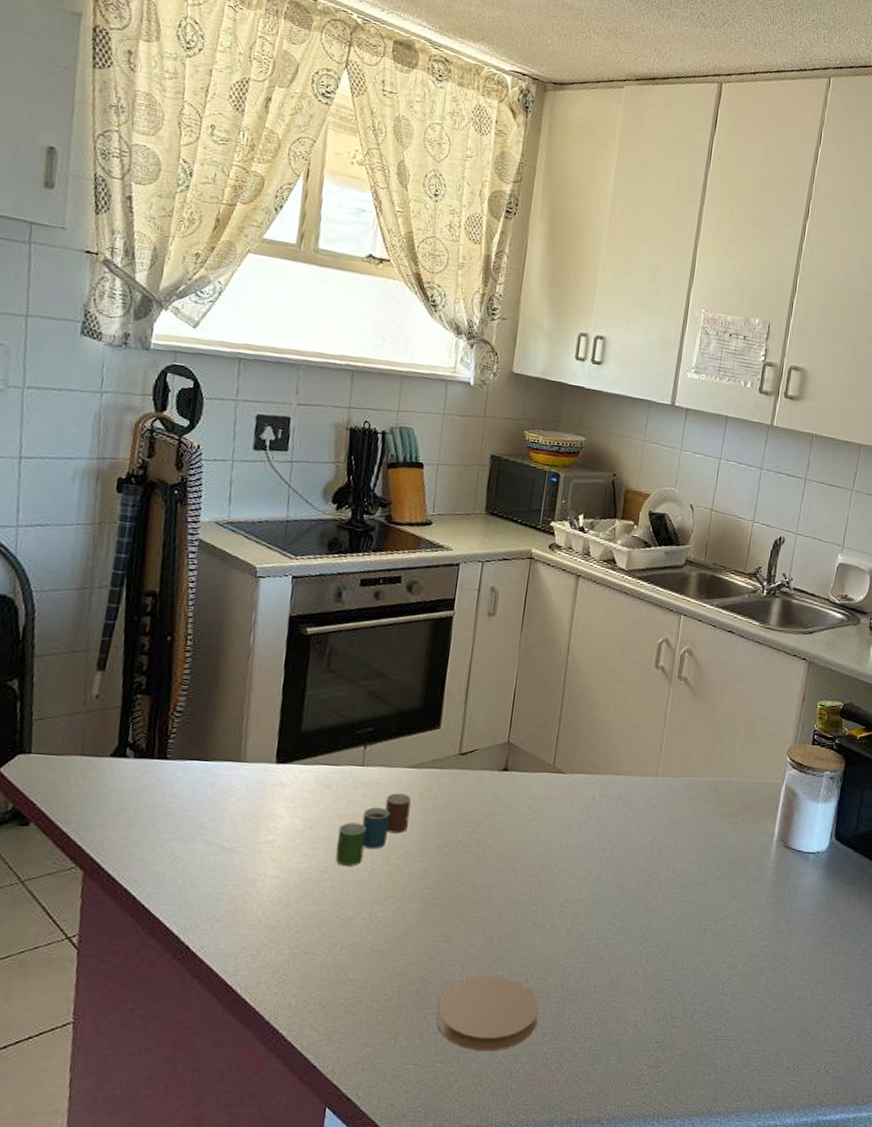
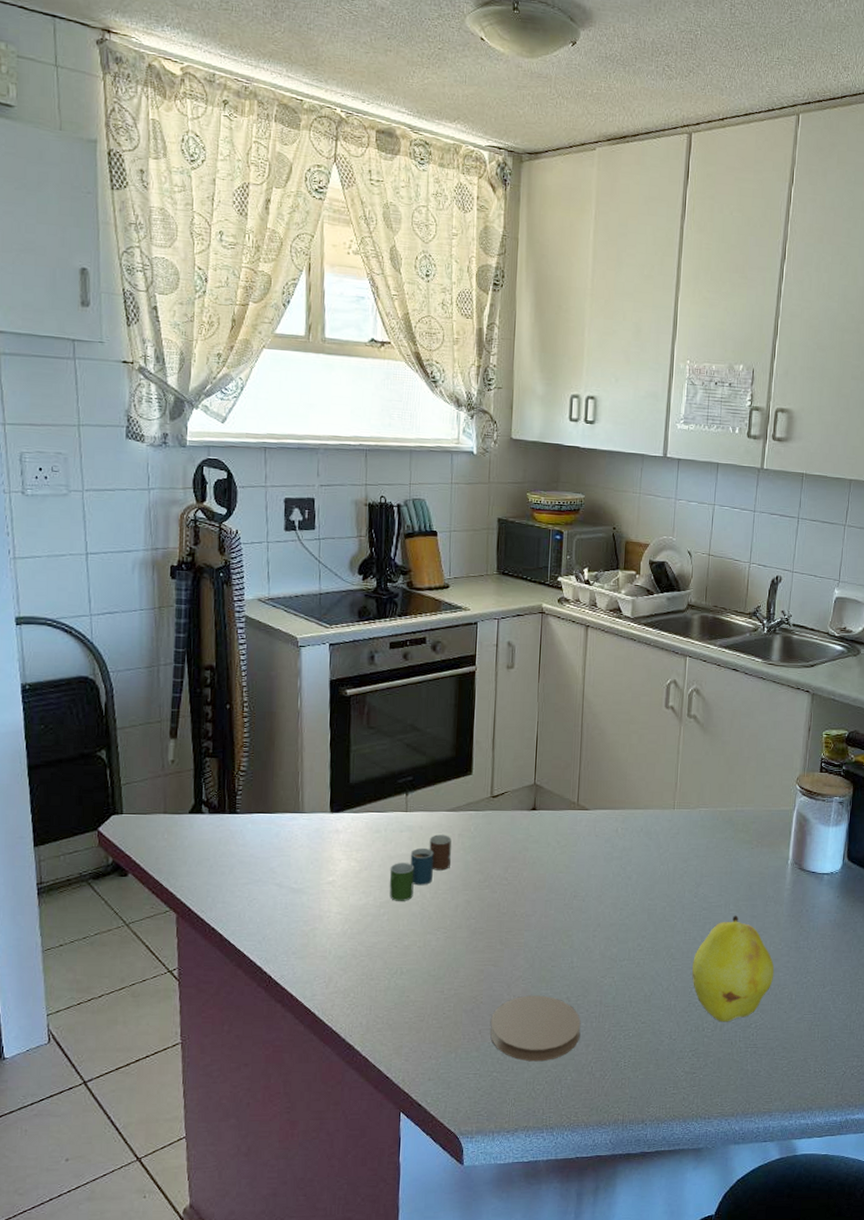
fruit: none [663,894,752,1011] -> present [692,915,775,1022]

